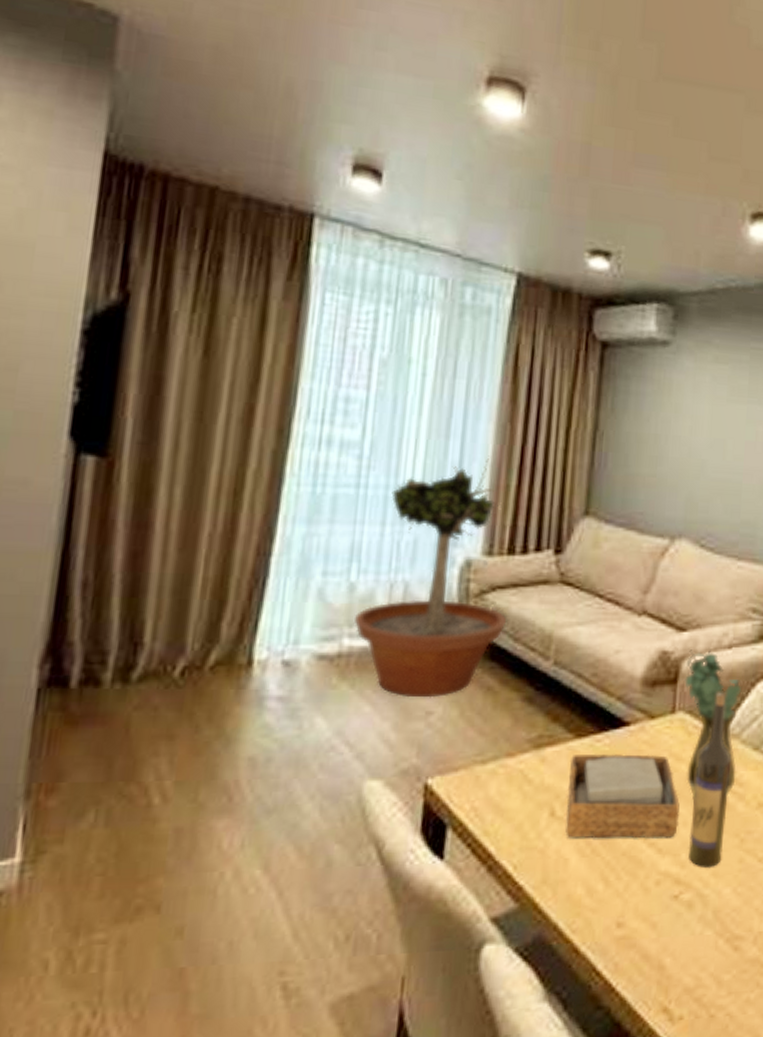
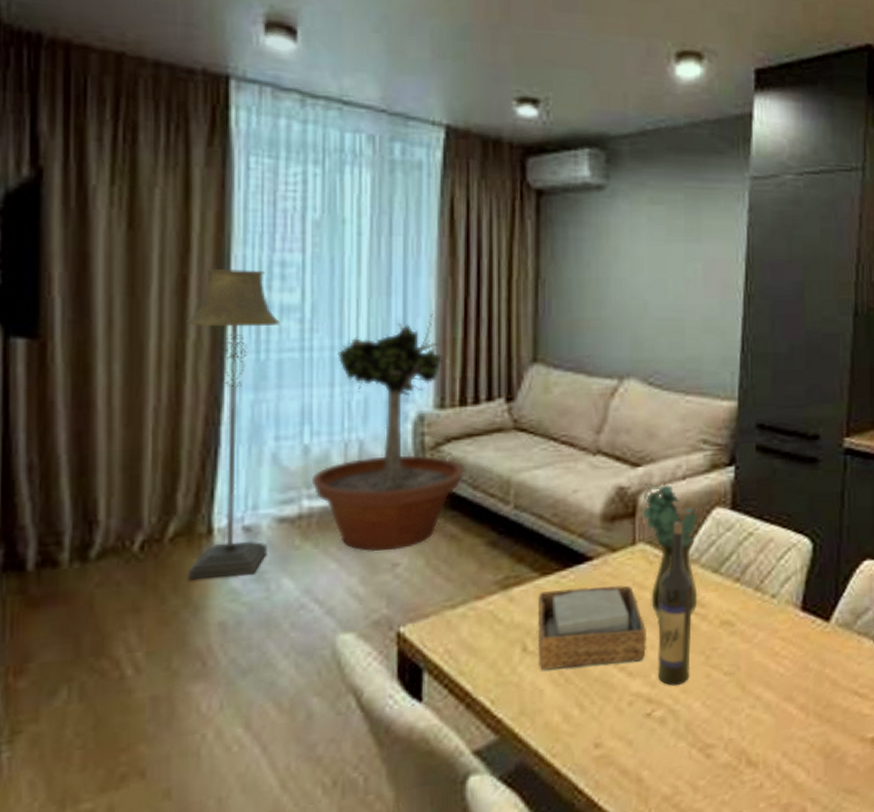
floor lamp: none [222,400,339,712] -> present [186,269,280,580]

